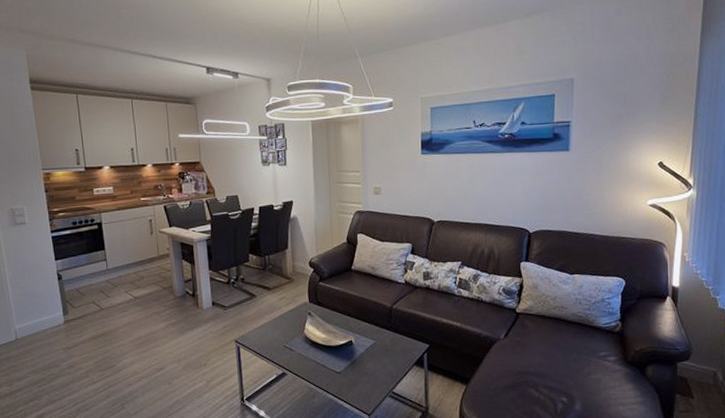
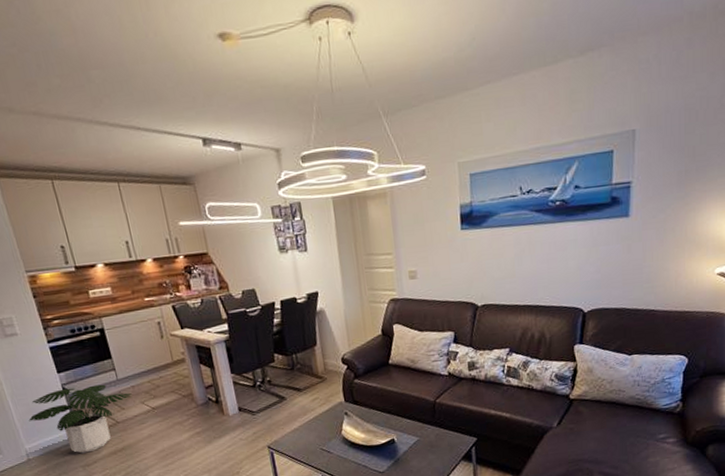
potted plant: none [22,273,118,336] -> present [28,384,132,454]

